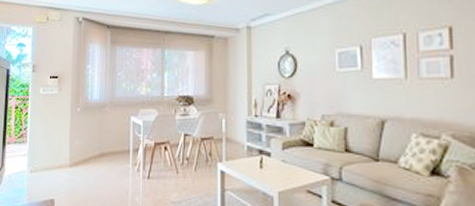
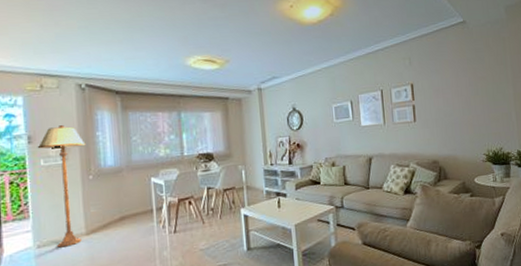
floor lamp: none [39,57,77,176] -> present [37,125,86,248]

